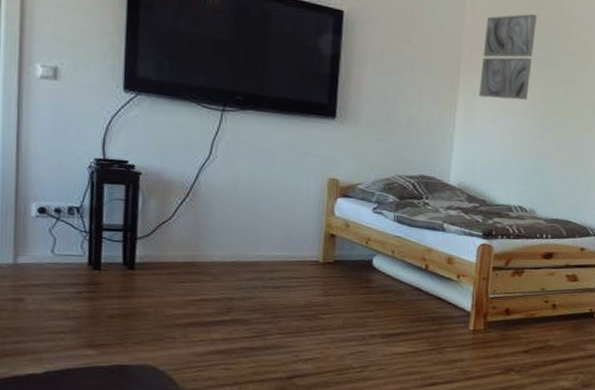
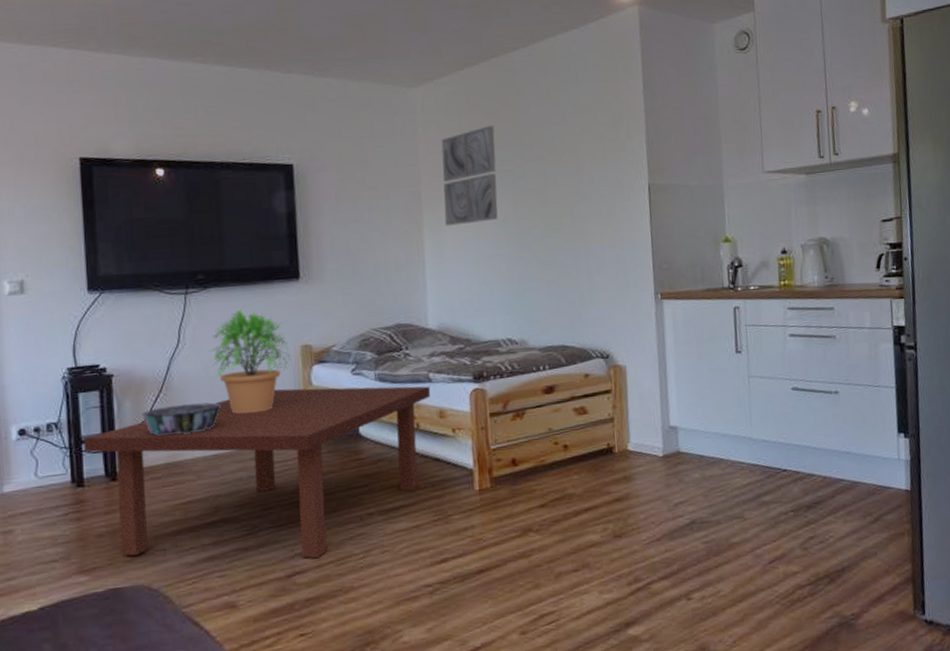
coffee table: none [104,213,443,366] -> present [83,386,431,559]
decorative bowl: none [165,210,246,240] -> present [141,402,222,436]
potted plant: none [238,135,318,231] -> present [208,309,291,414]

